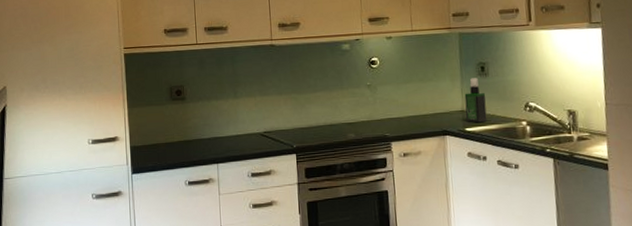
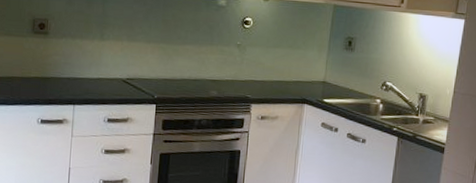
spray bottle: present [464,78,487,123] -> none [325,51,349,96]

